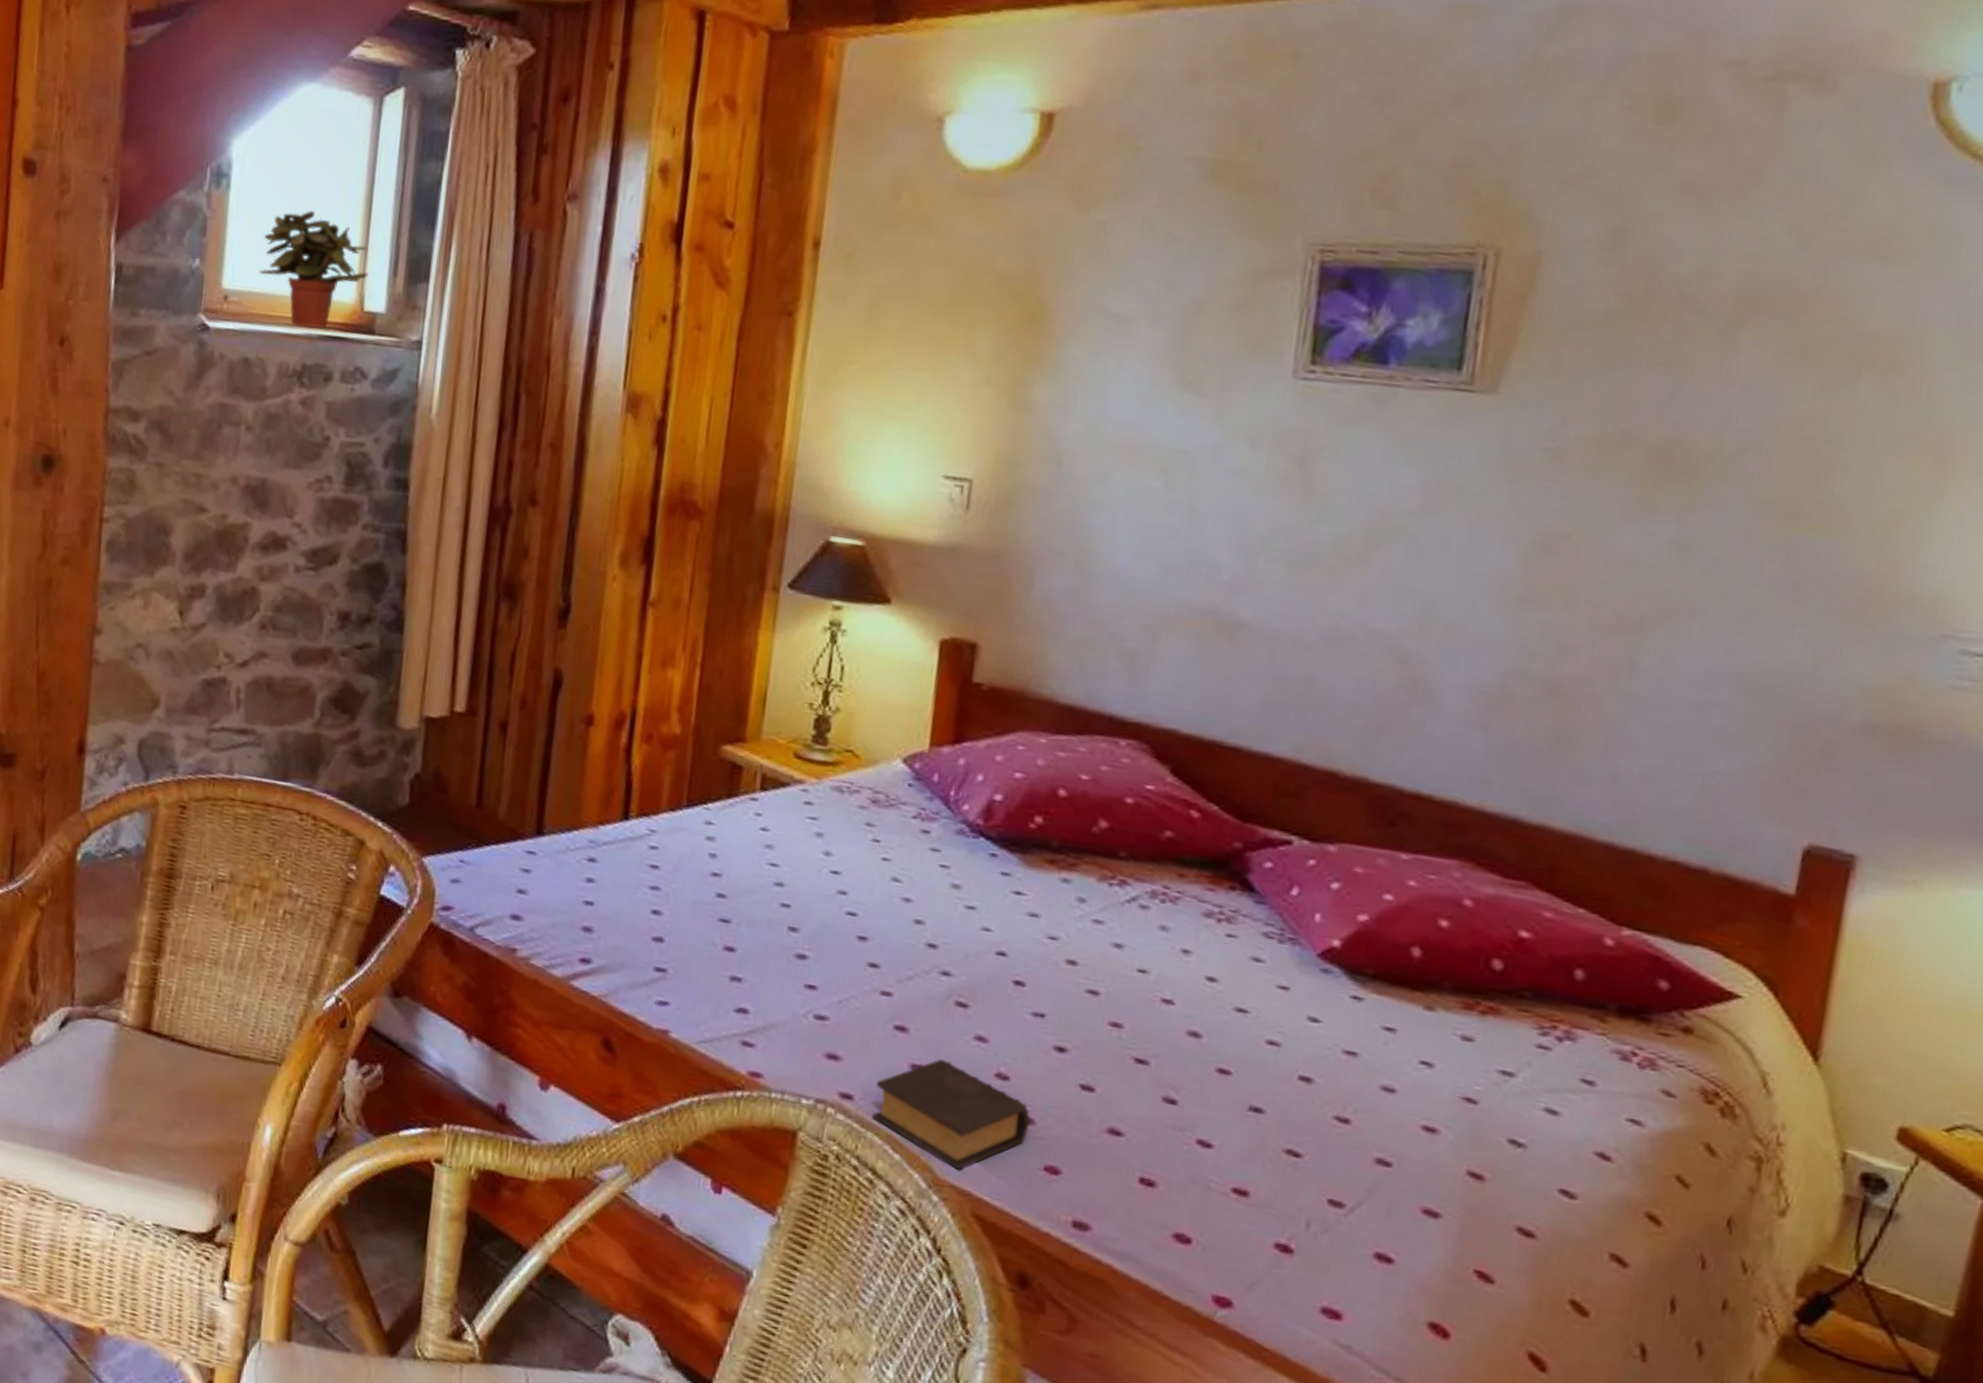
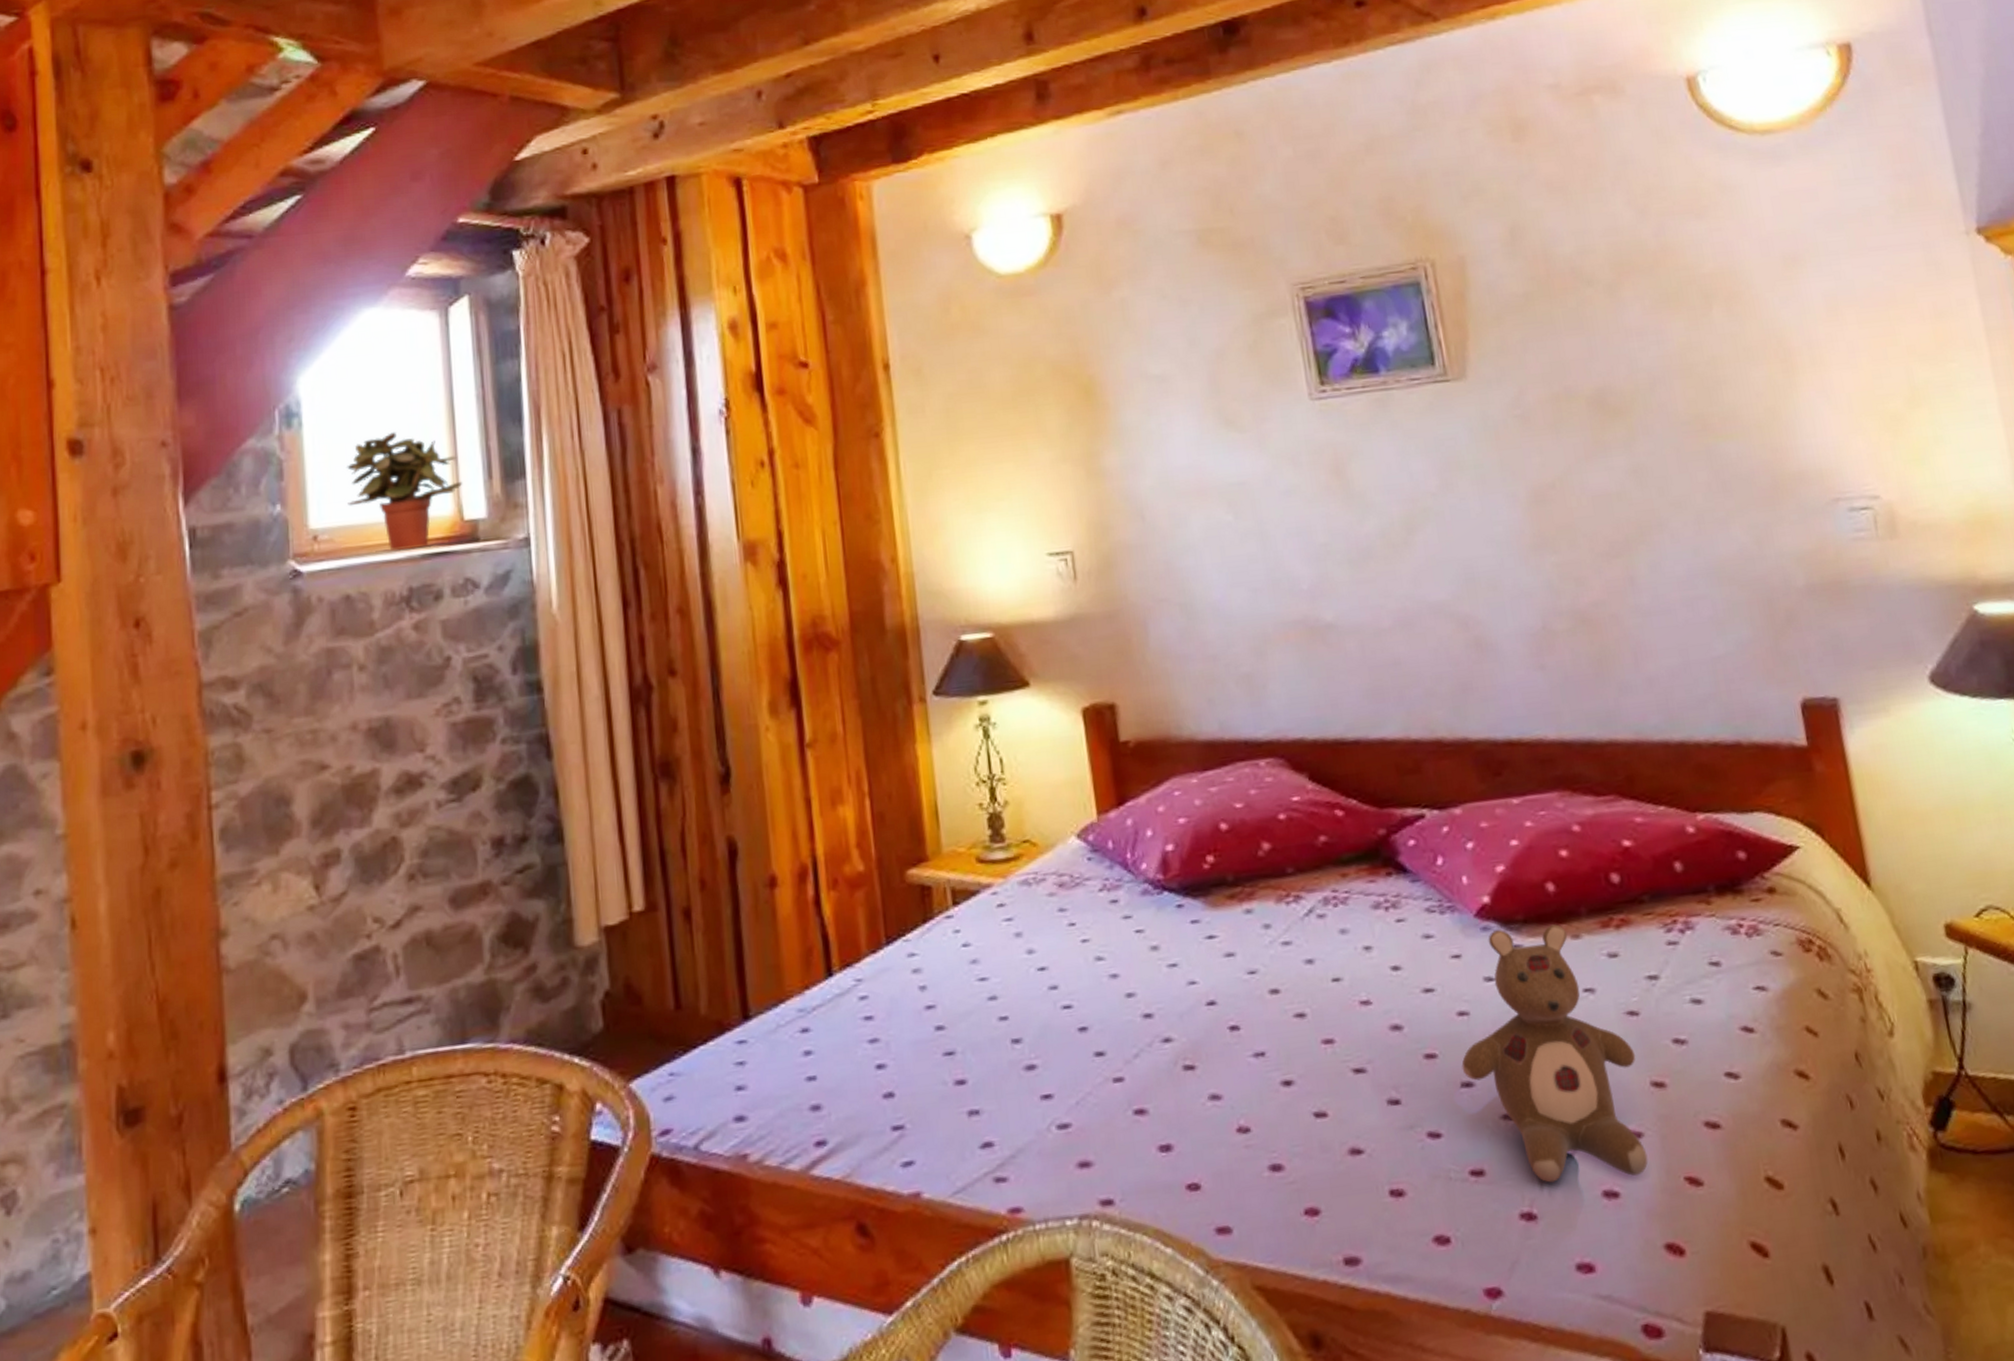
book: present [872,1059,1031,1171] -> none [1132,1131,1281,1245]
stuffed bear: none [1255,975,1460,1252] -> present [1461,924,1648,1183]

